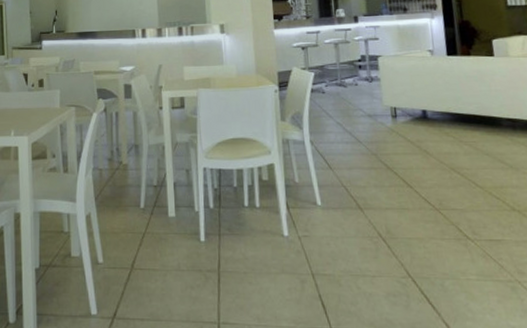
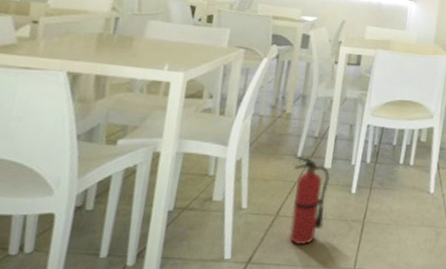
fire extinguisher: none [138,205,178,299] -> present [289,155,330,246]

